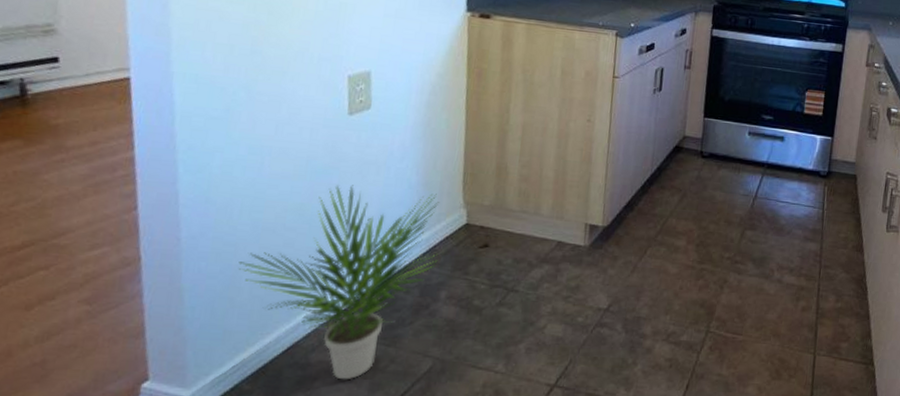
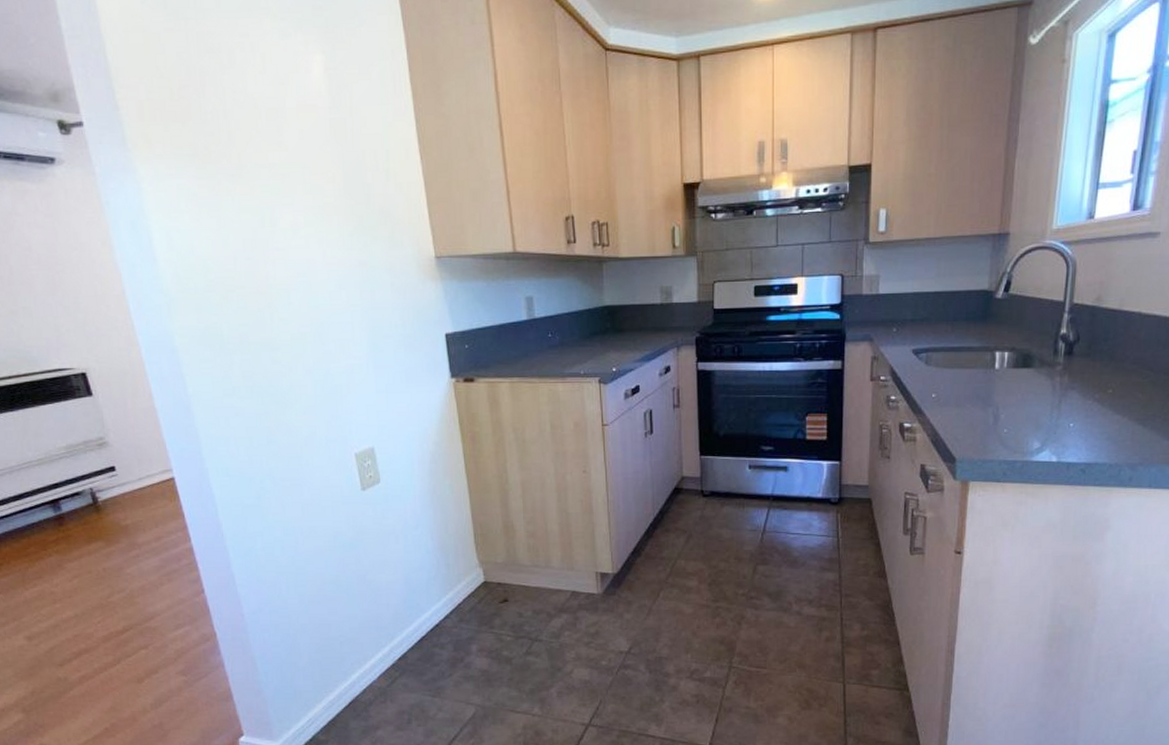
potted plant: present [239,185,440,380] -> none [295,555,464,728]

